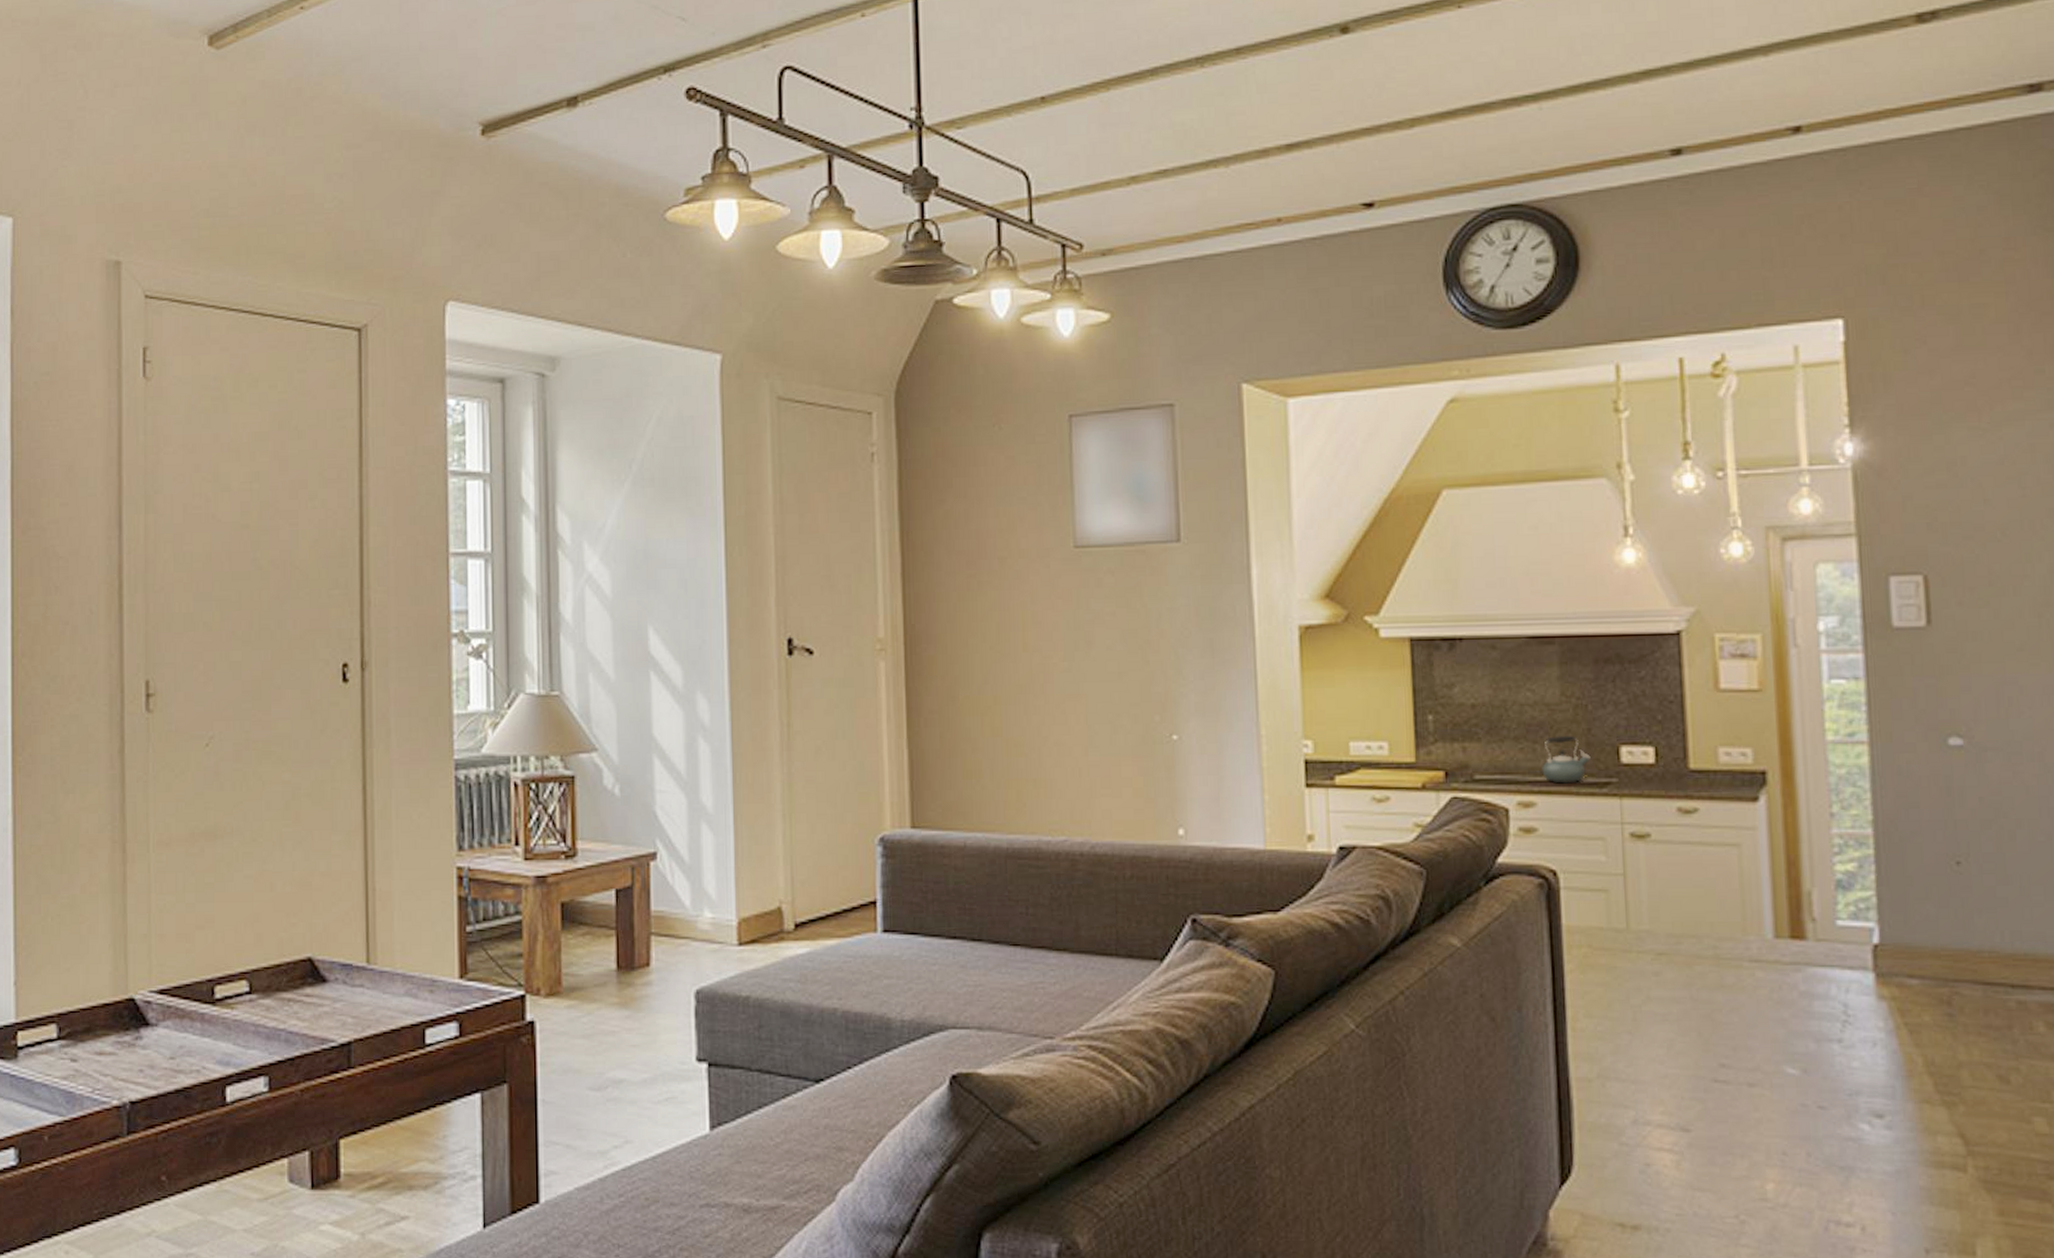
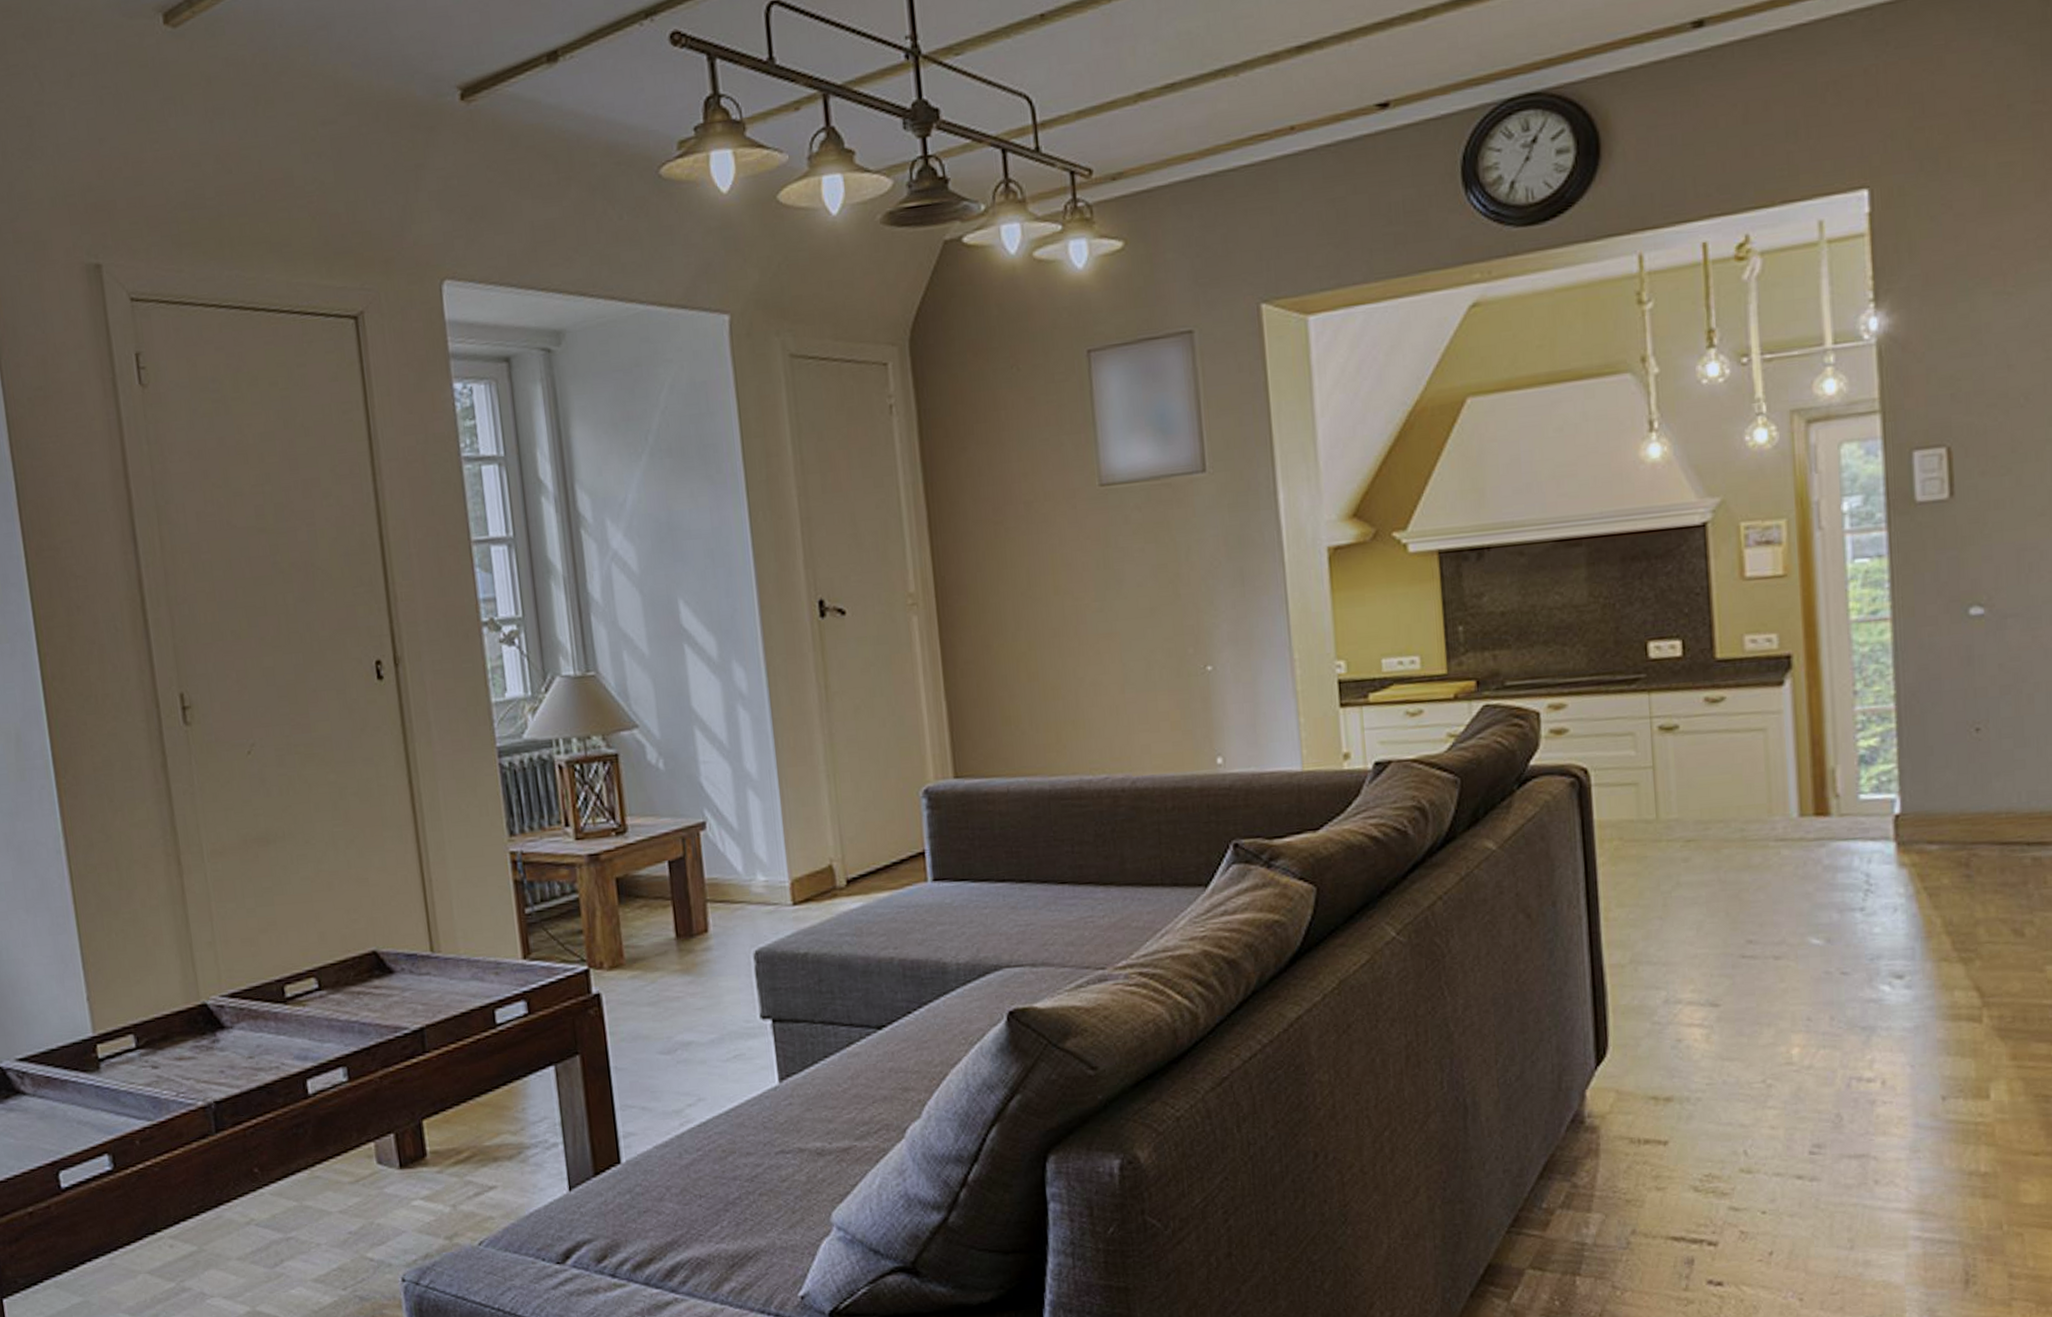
kettle: present [1542,736,1591,784] -> none [1571,635,1619,684]

